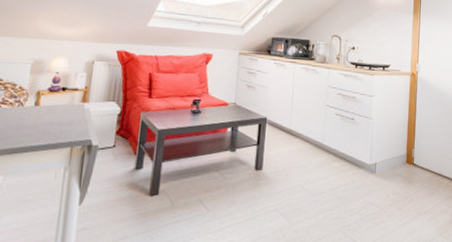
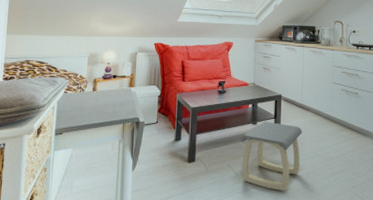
stool: none [214,148,289,230] -> present [239,121,302,190]

